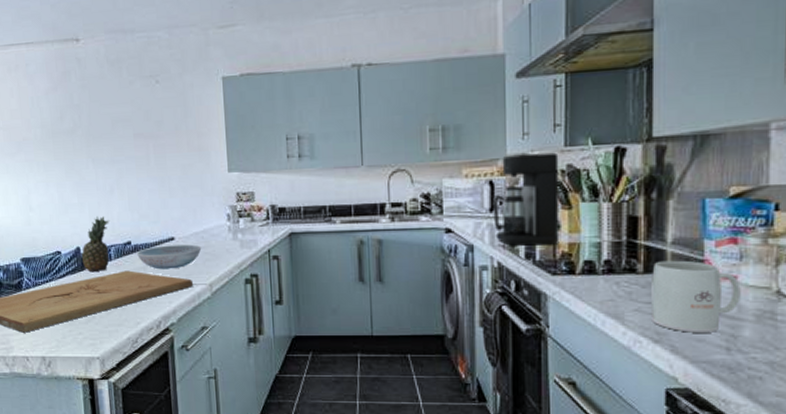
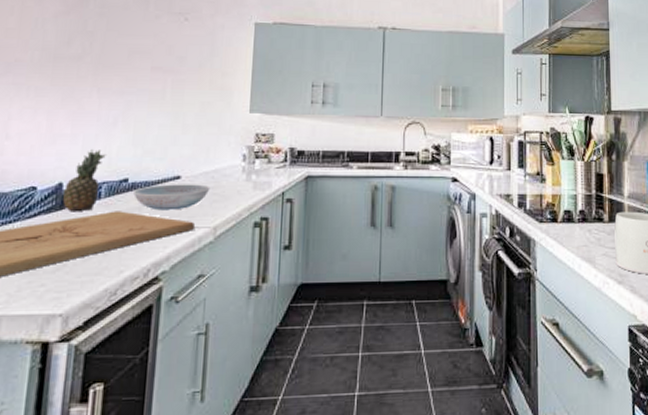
coffee maker: present [493,152,559,245] -> none [493,116,545,196]

